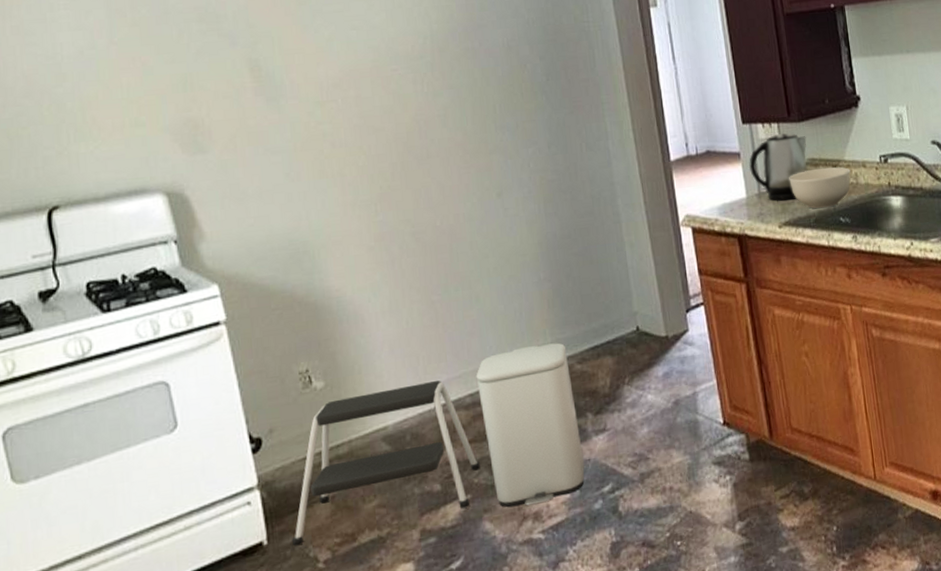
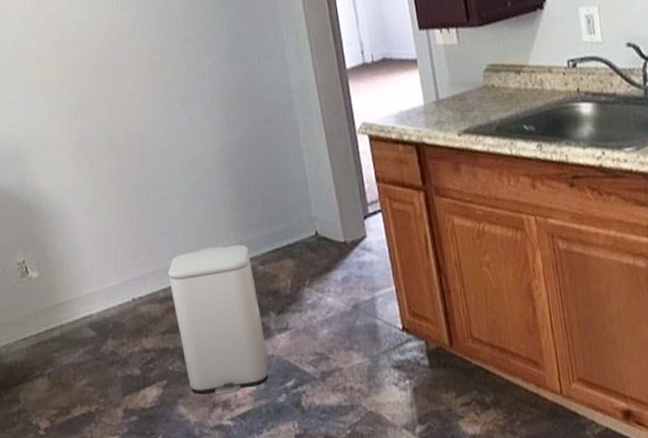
step stool: present [292,380,480,546] -> none [18,275,174,414]
kettle: present [749,132,808,201] -> none [426,37,489,109]
bowl: present [789,167,851,209] -> none [468,72,536,117]

